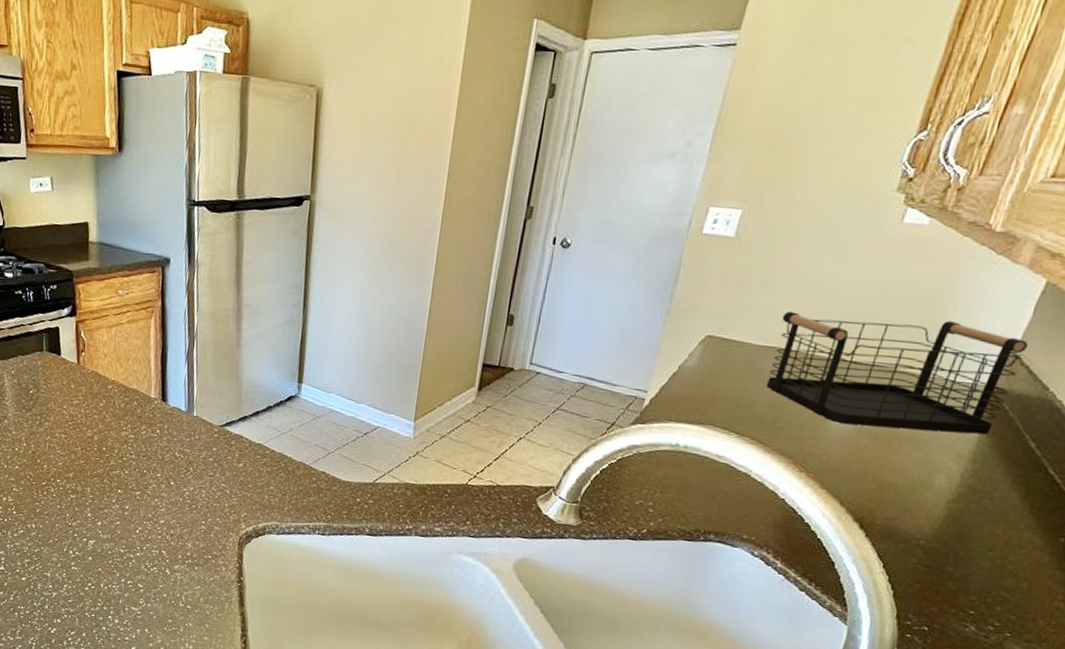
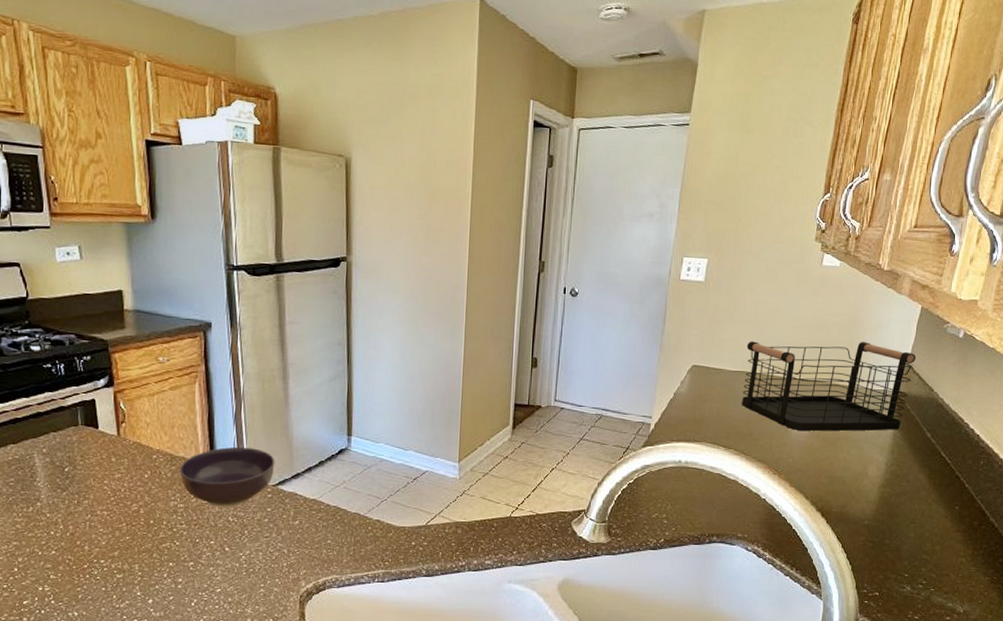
bowl: none [131,383,224,442] -> present [179,446,275,507]

